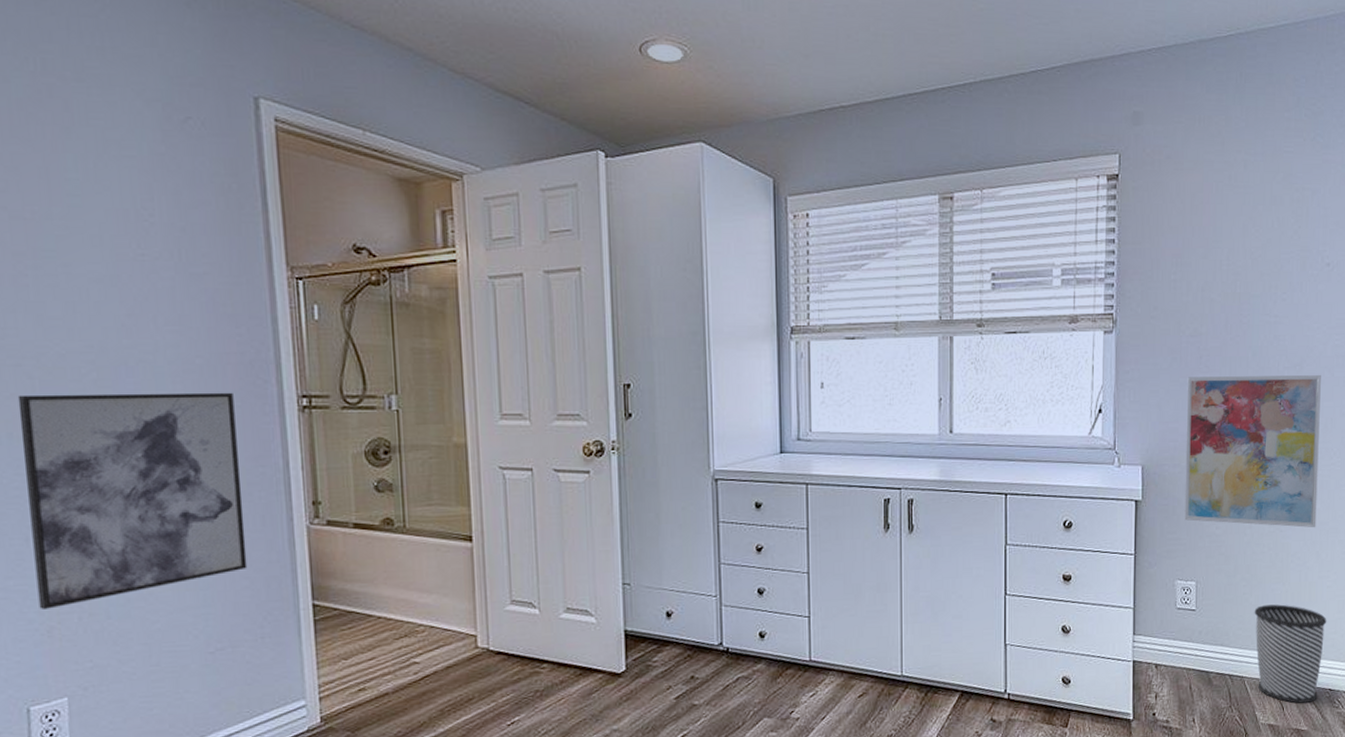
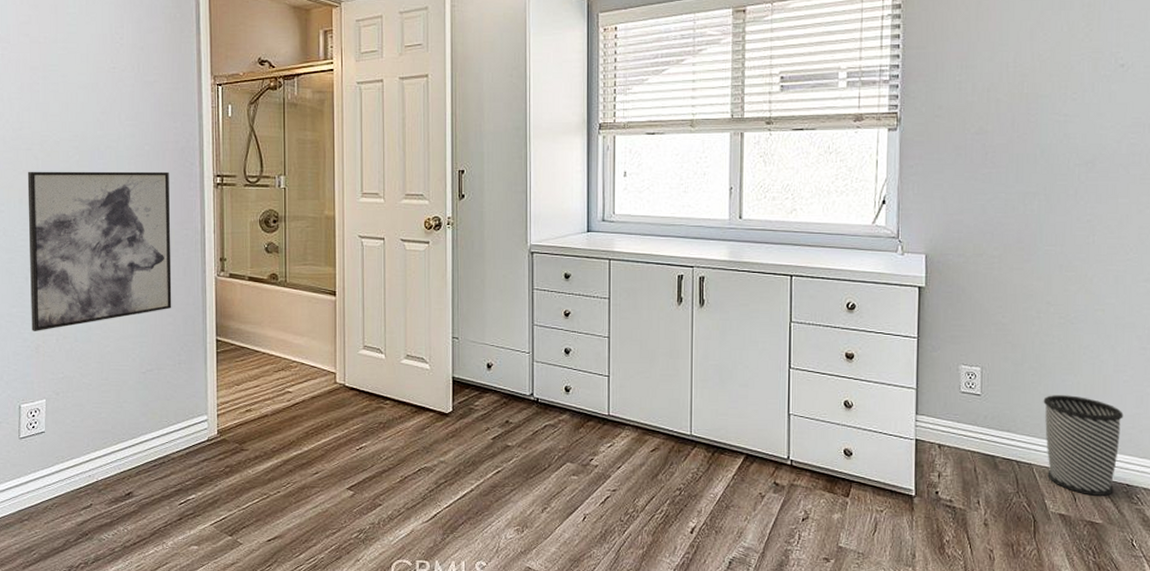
wall art: present [1184,374,1321,528] -> none [969,171,1115,322]

